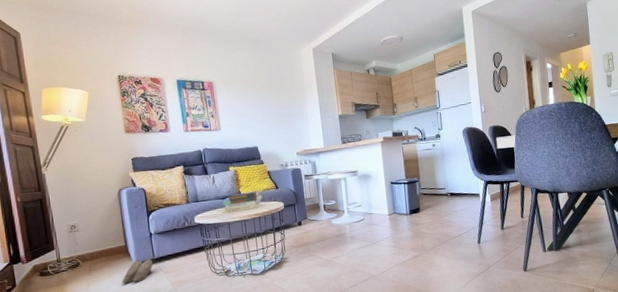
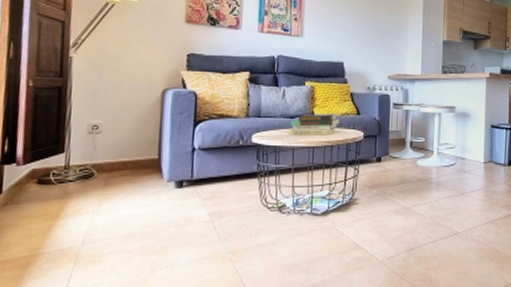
slippers: present [121,258,154,284] -> none [144,178,190,207]

